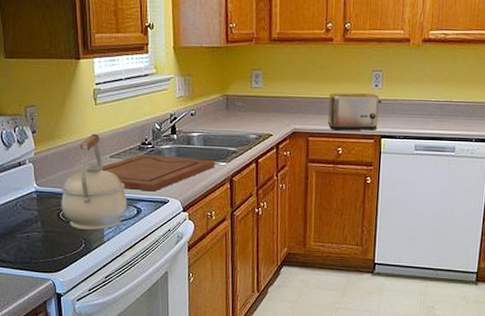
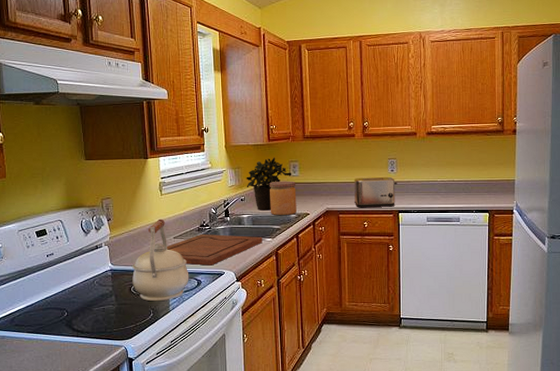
potted plant: none [198,63,254,129] -> present [246,157,292,211]
jar: none [225,93,258,136] -> present [269,181,297,216]

